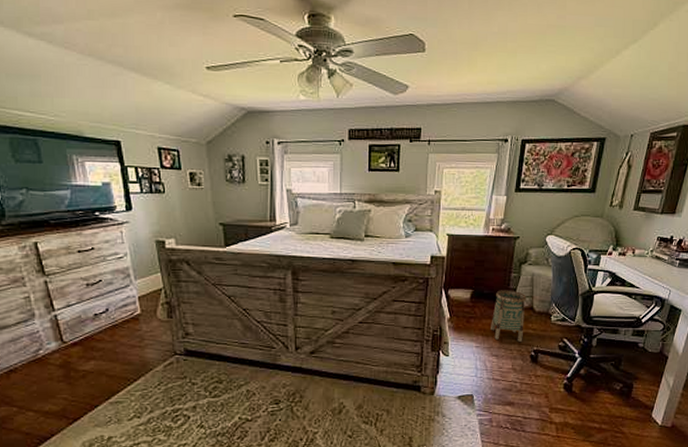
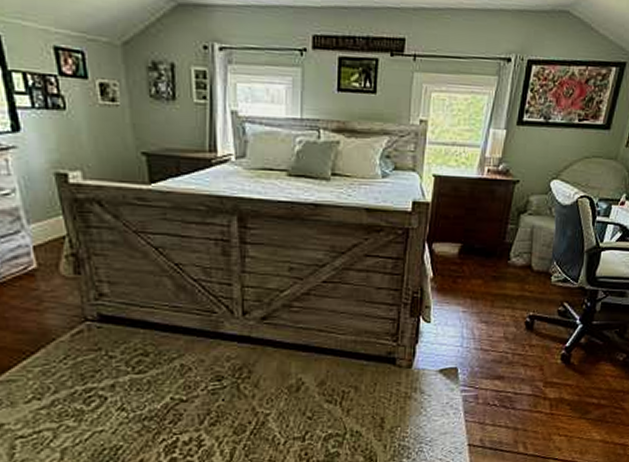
basket: present [491,290,526,342] -> none [481,244,524,306]

